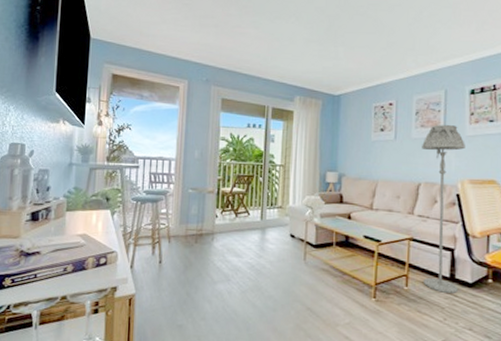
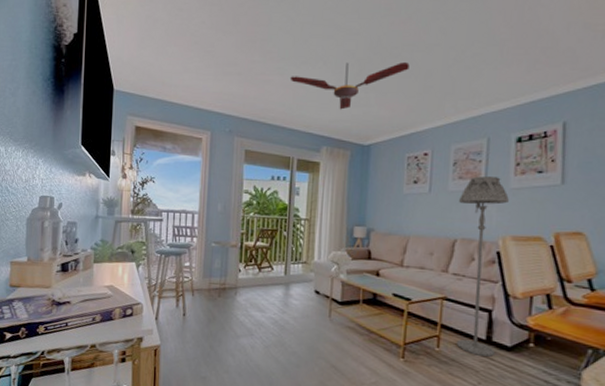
ceiling fan: none [264,18,374,62] -> present [290,62,410,110]

